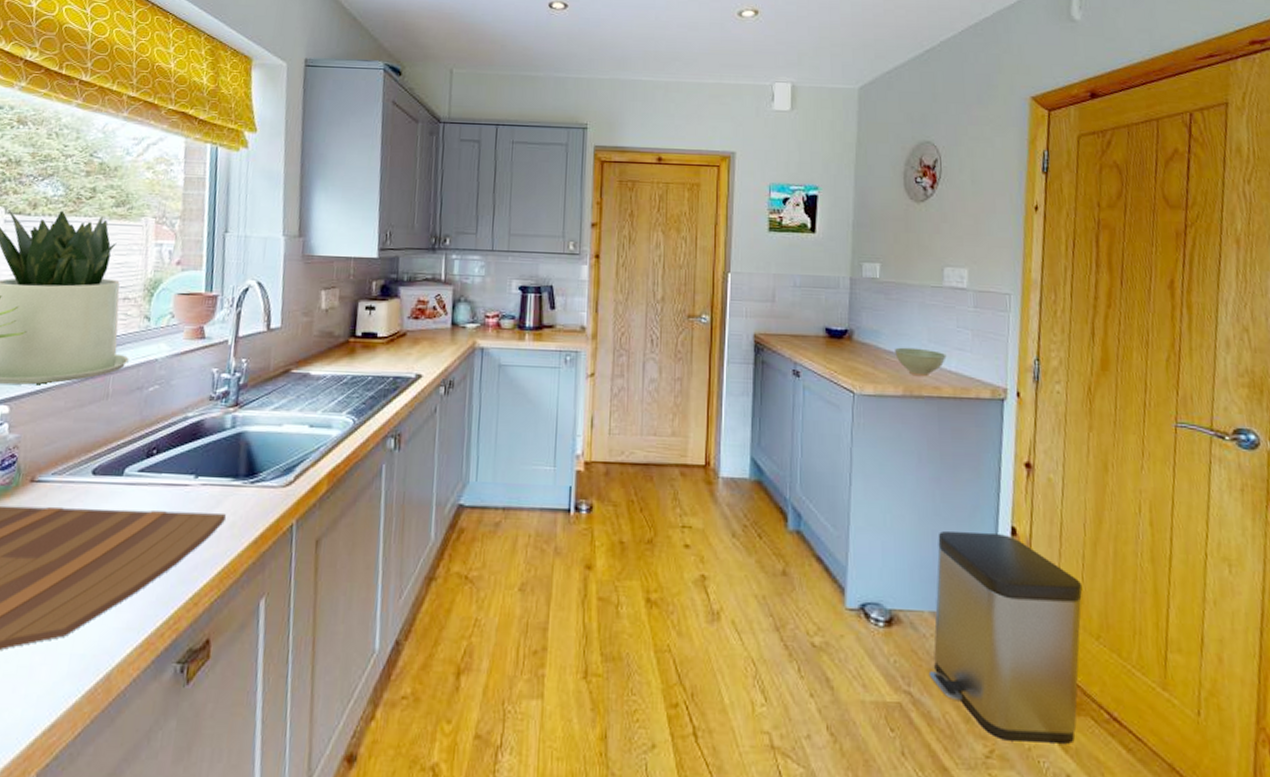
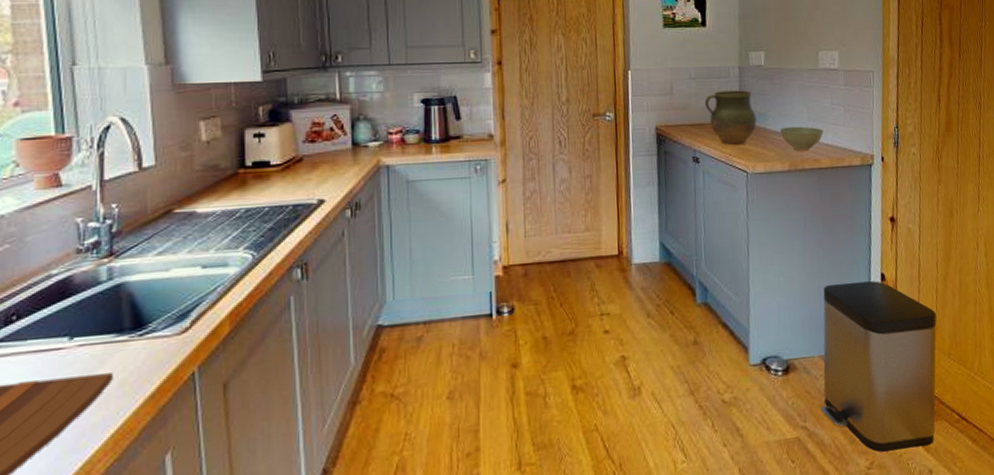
ceramic jug: none [809,302,868,362] -> present [704,90,757,145]

